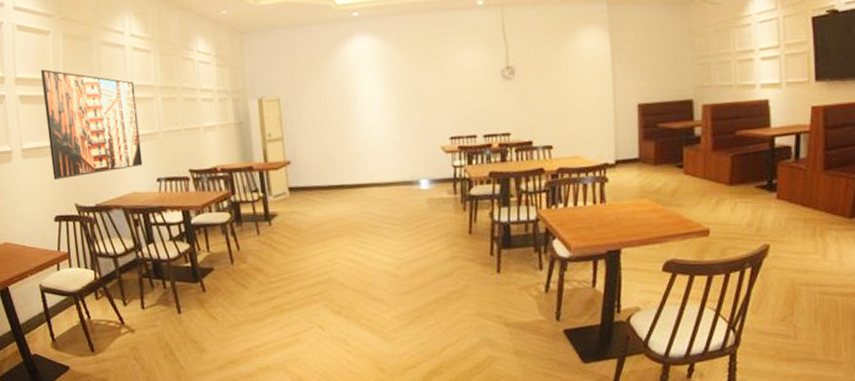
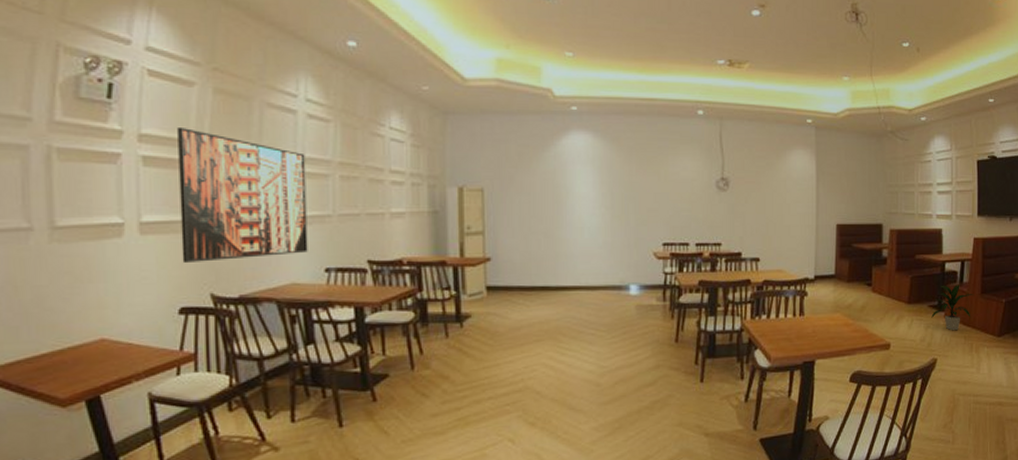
indoor plant: none [760,160,816,214] -> present [931,284,975,331]

